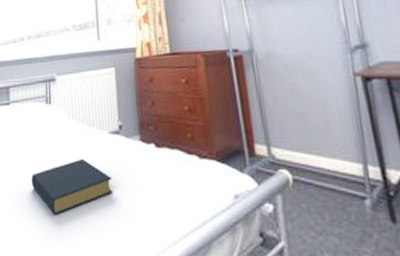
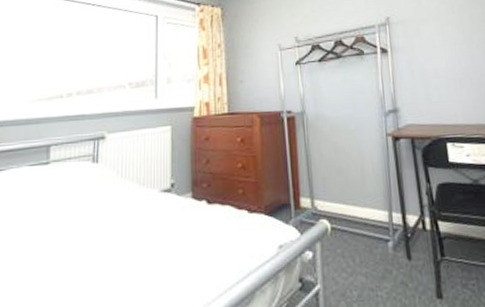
hardback book: present [31,158,114,216] -> none [68,218,160,280]

